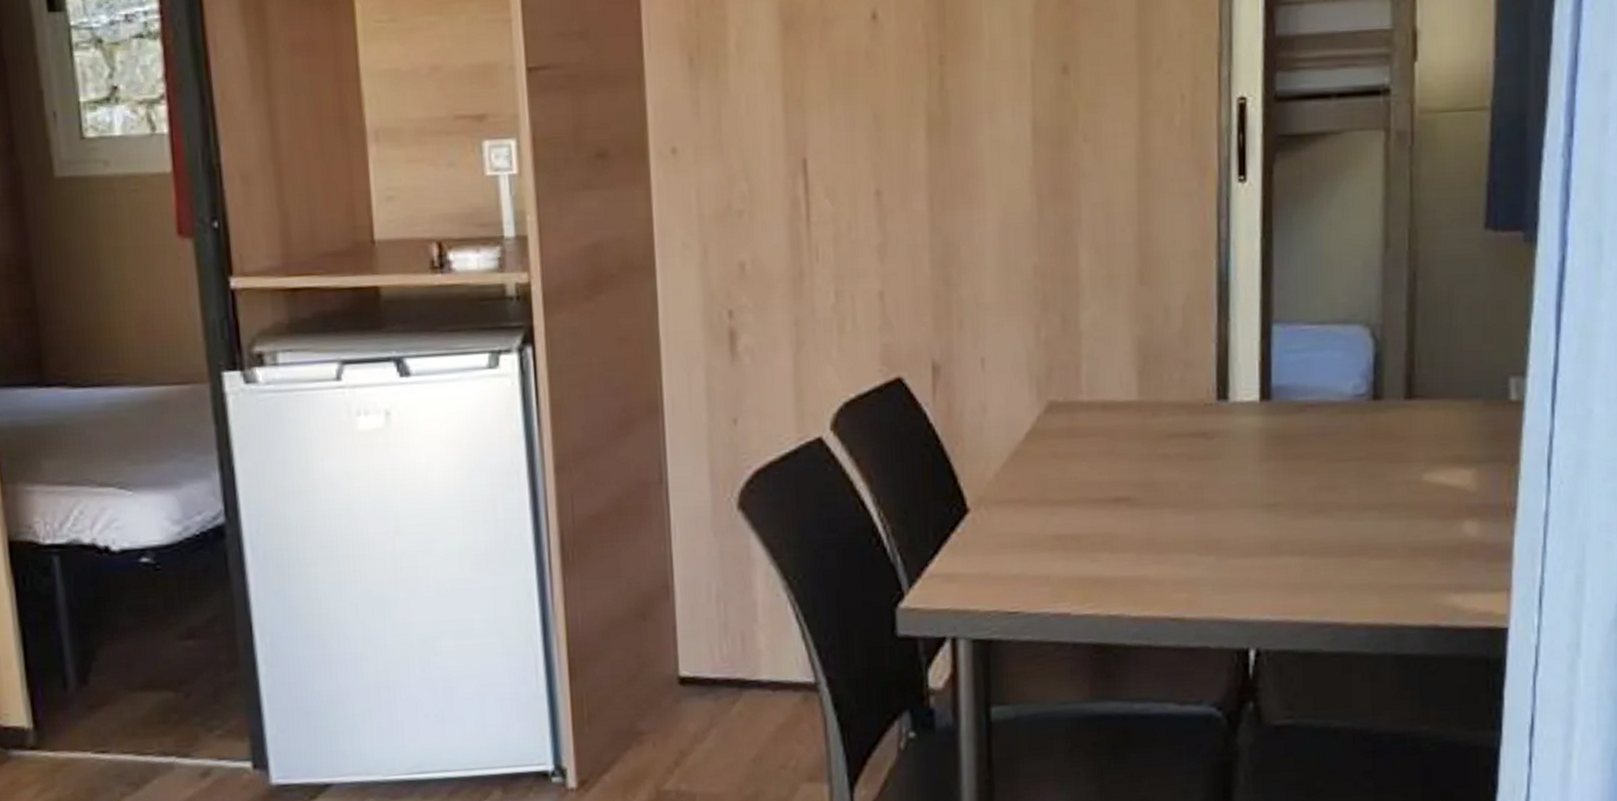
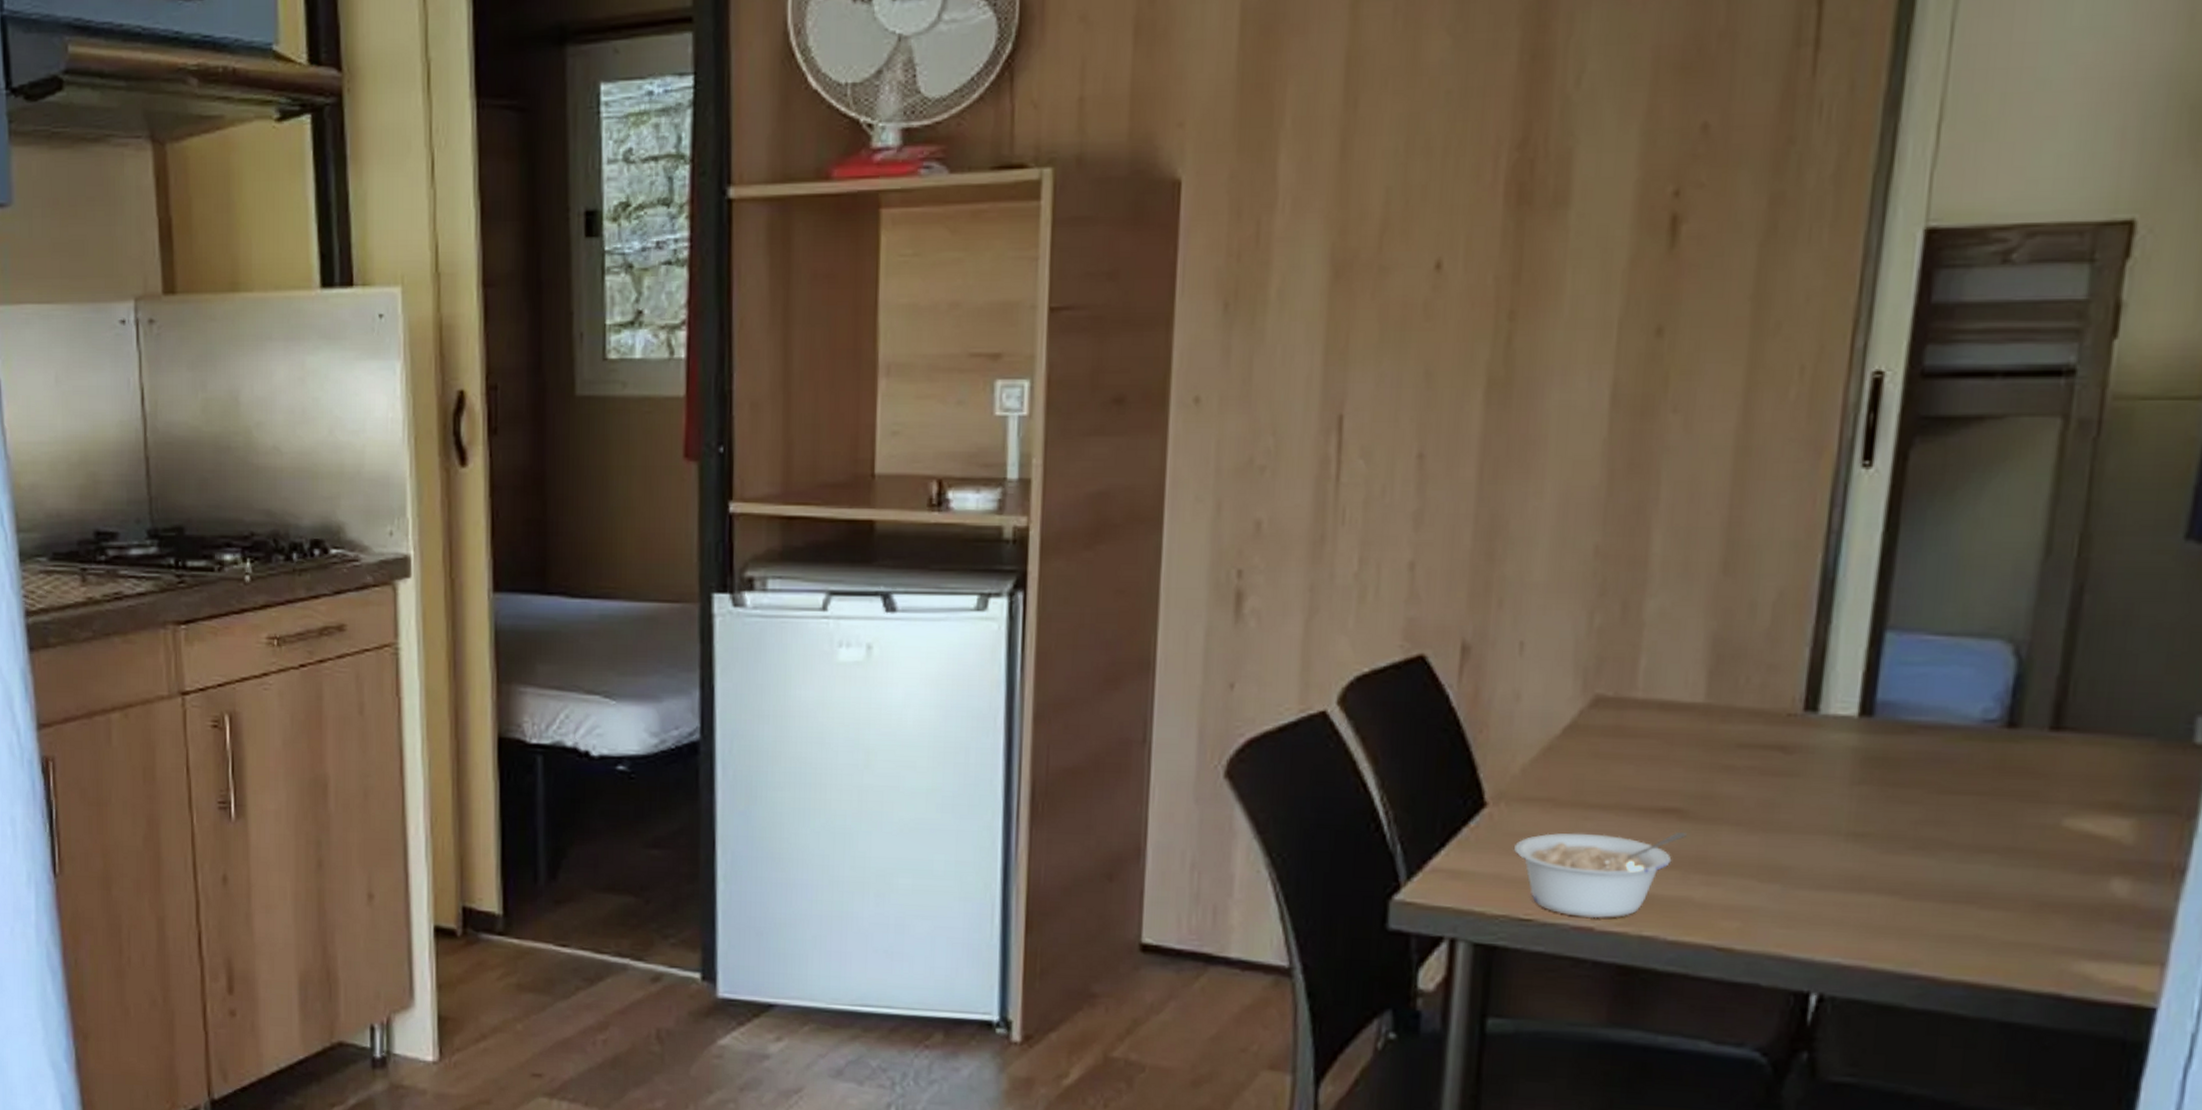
legume: none [996,518,1137,605] -> present [1513,833,1688,919]

